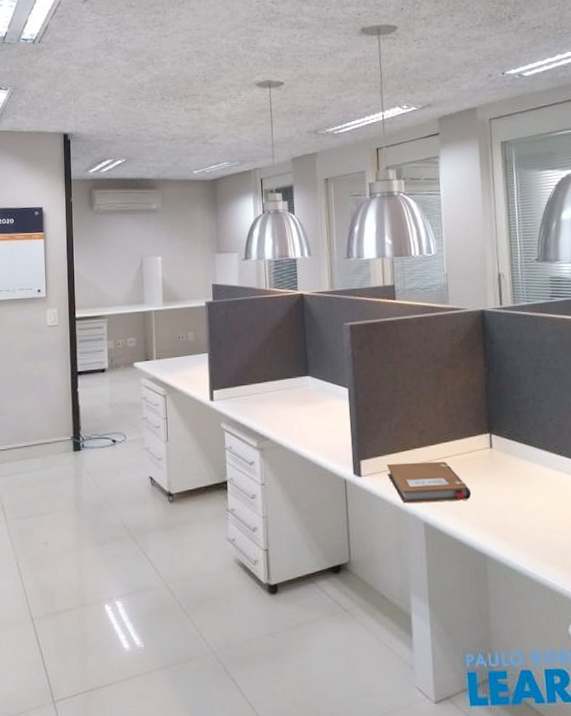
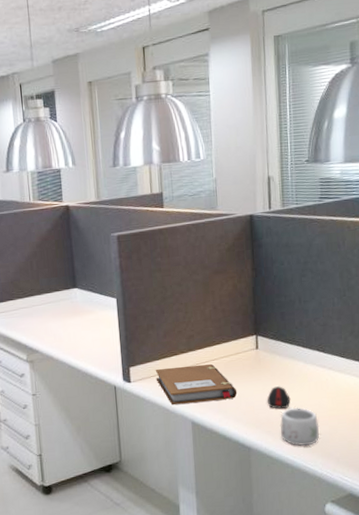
computer mouse: none [503,489,528,514] -> present [267,386,291,409]
mug: none [517,513,559,556] -> present [280,407,320,446]

